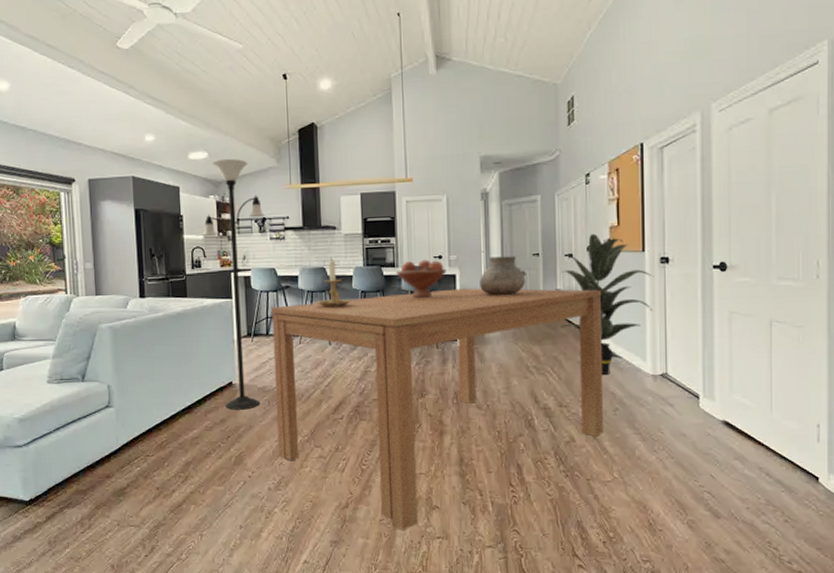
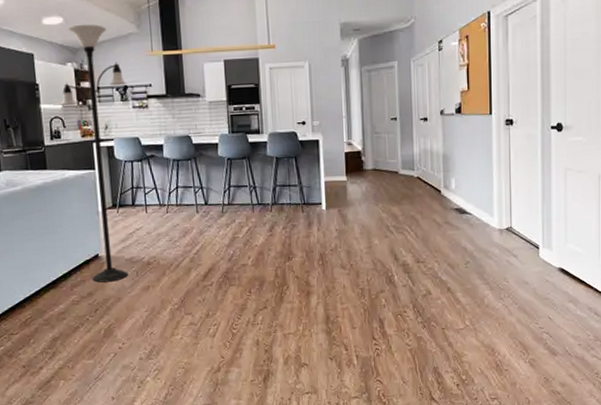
dining table: present [271,288,603,530] -> none [136,151,456,389]
candle holder: present [314,258,353,308] -> none [180,126,219,176]
fruit bowl: present [395,259,447,298] -> none [260,125,311,164]
vase: present [480,256,526,295] -> none [342,120,385,159]
indoor plant: present [554,233,654,374] -> none [411,98,500,231]

